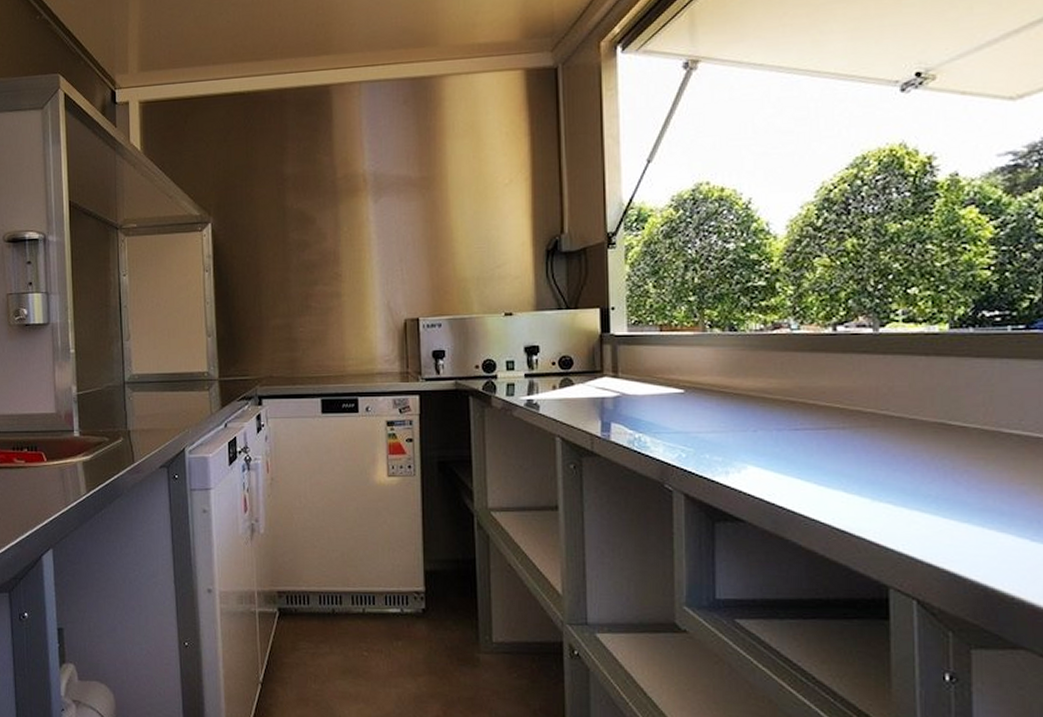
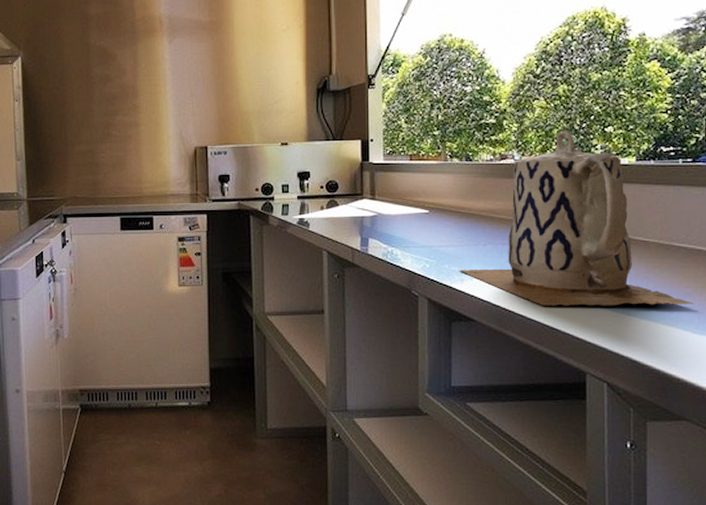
teapot: none [725,292,1033,506] -> present [460,130,695,306]

